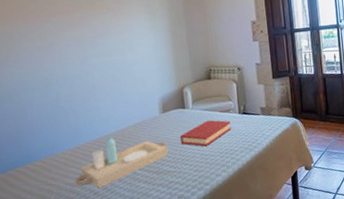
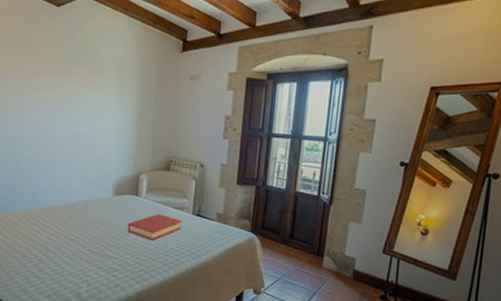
serving tray: present [75,137,169,189] -> none [23,208,114,256]

